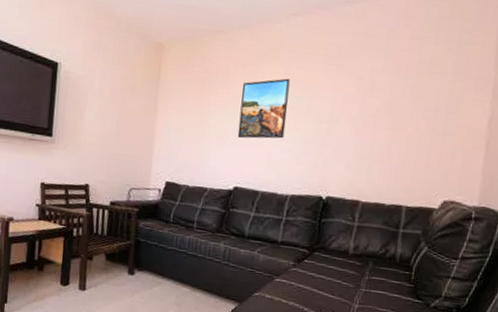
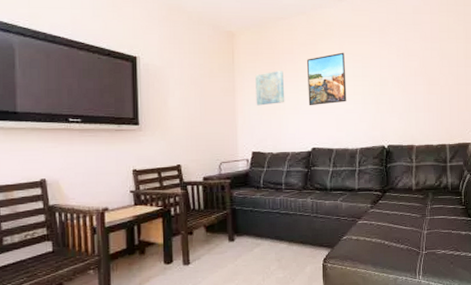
wall art: none [177,93,214,132] -> present [255,71,285,106]

